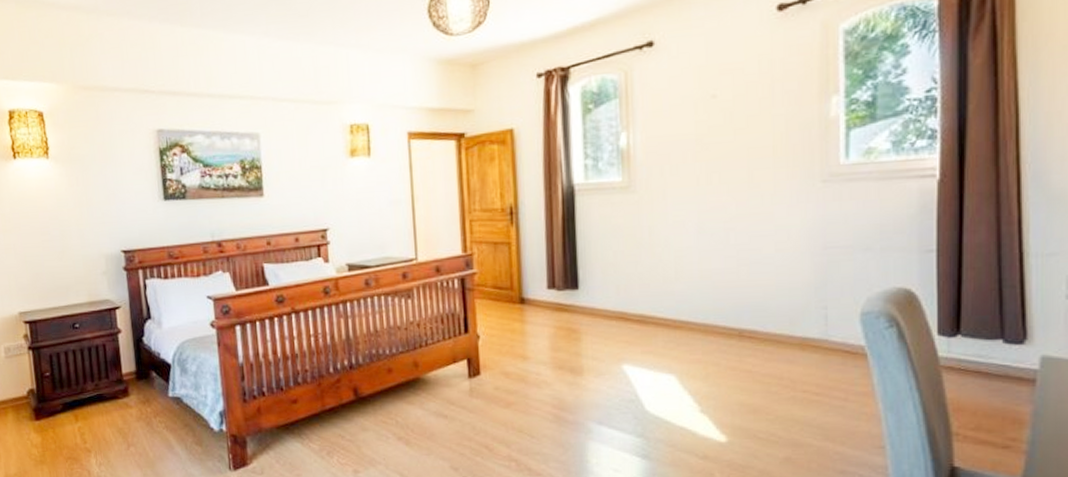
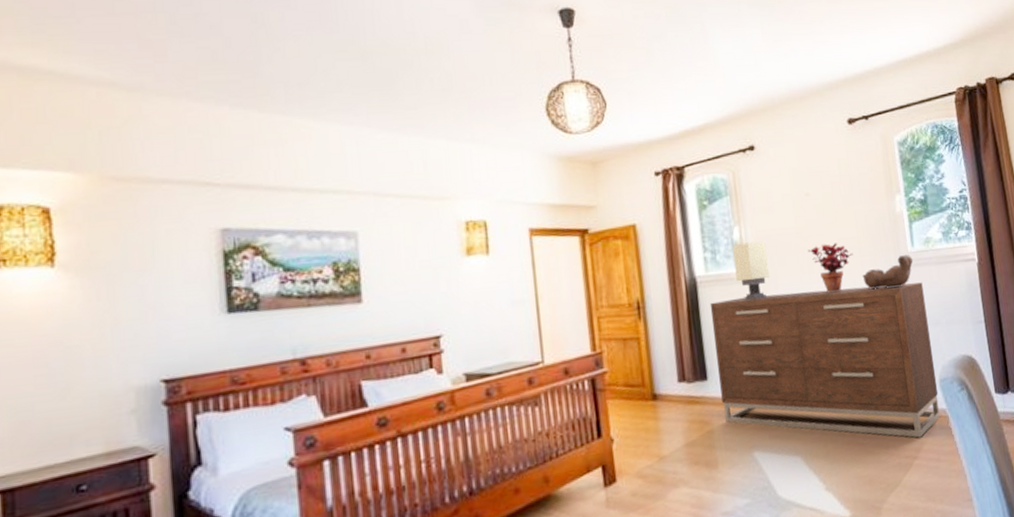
dresser: none [587,200,857,373] -> present [709,282,941,438]
table lamp: none [618,148,658,212] -> present [732,241,769,301]
potted plant: none [707,152,765,208] -> present [807,243,853,293]
teddy bear: none [773,168,846,206] -> present [862,255,914,290]

